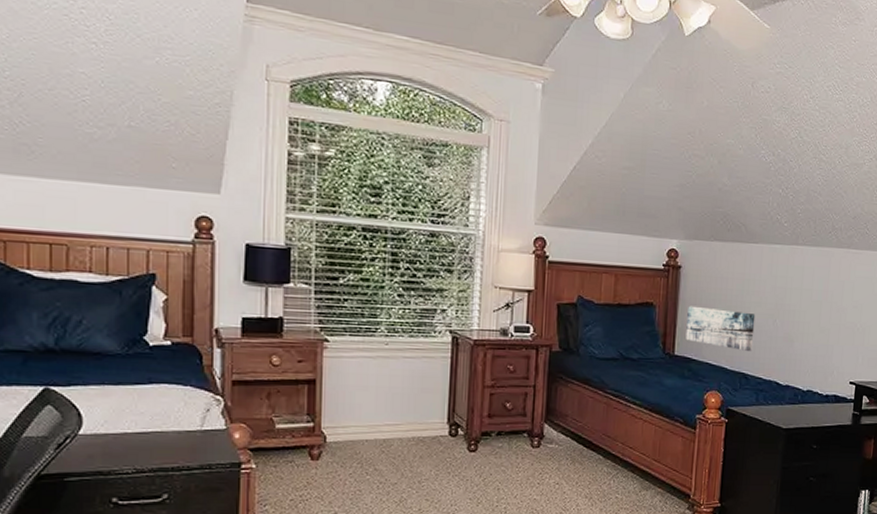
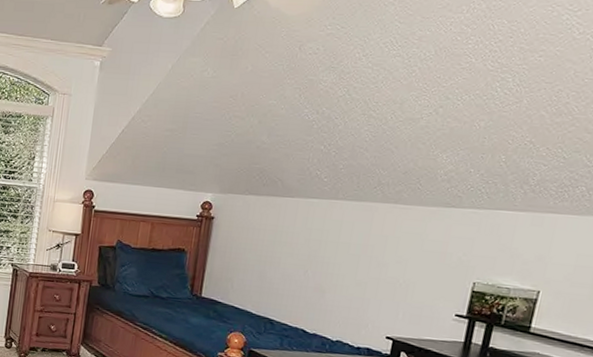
wall art: present [686,305,756,351] -> none [213,253,286,299]

